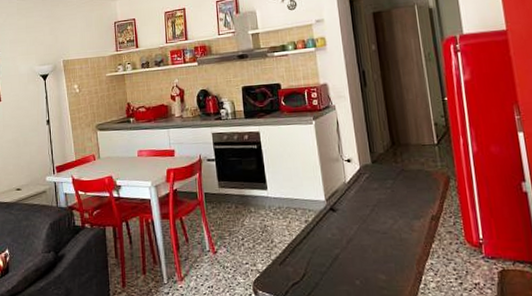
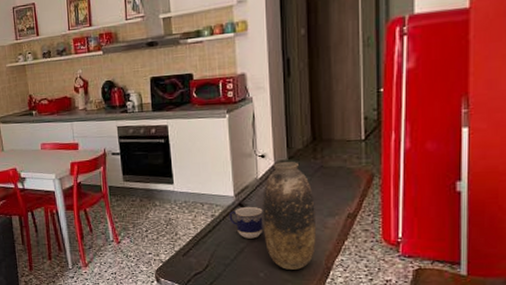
cup: none [322,210,356,244] -> present [229,206,264,239]
vase: none [352,166,406,276] -> present [262,162,317,270]

